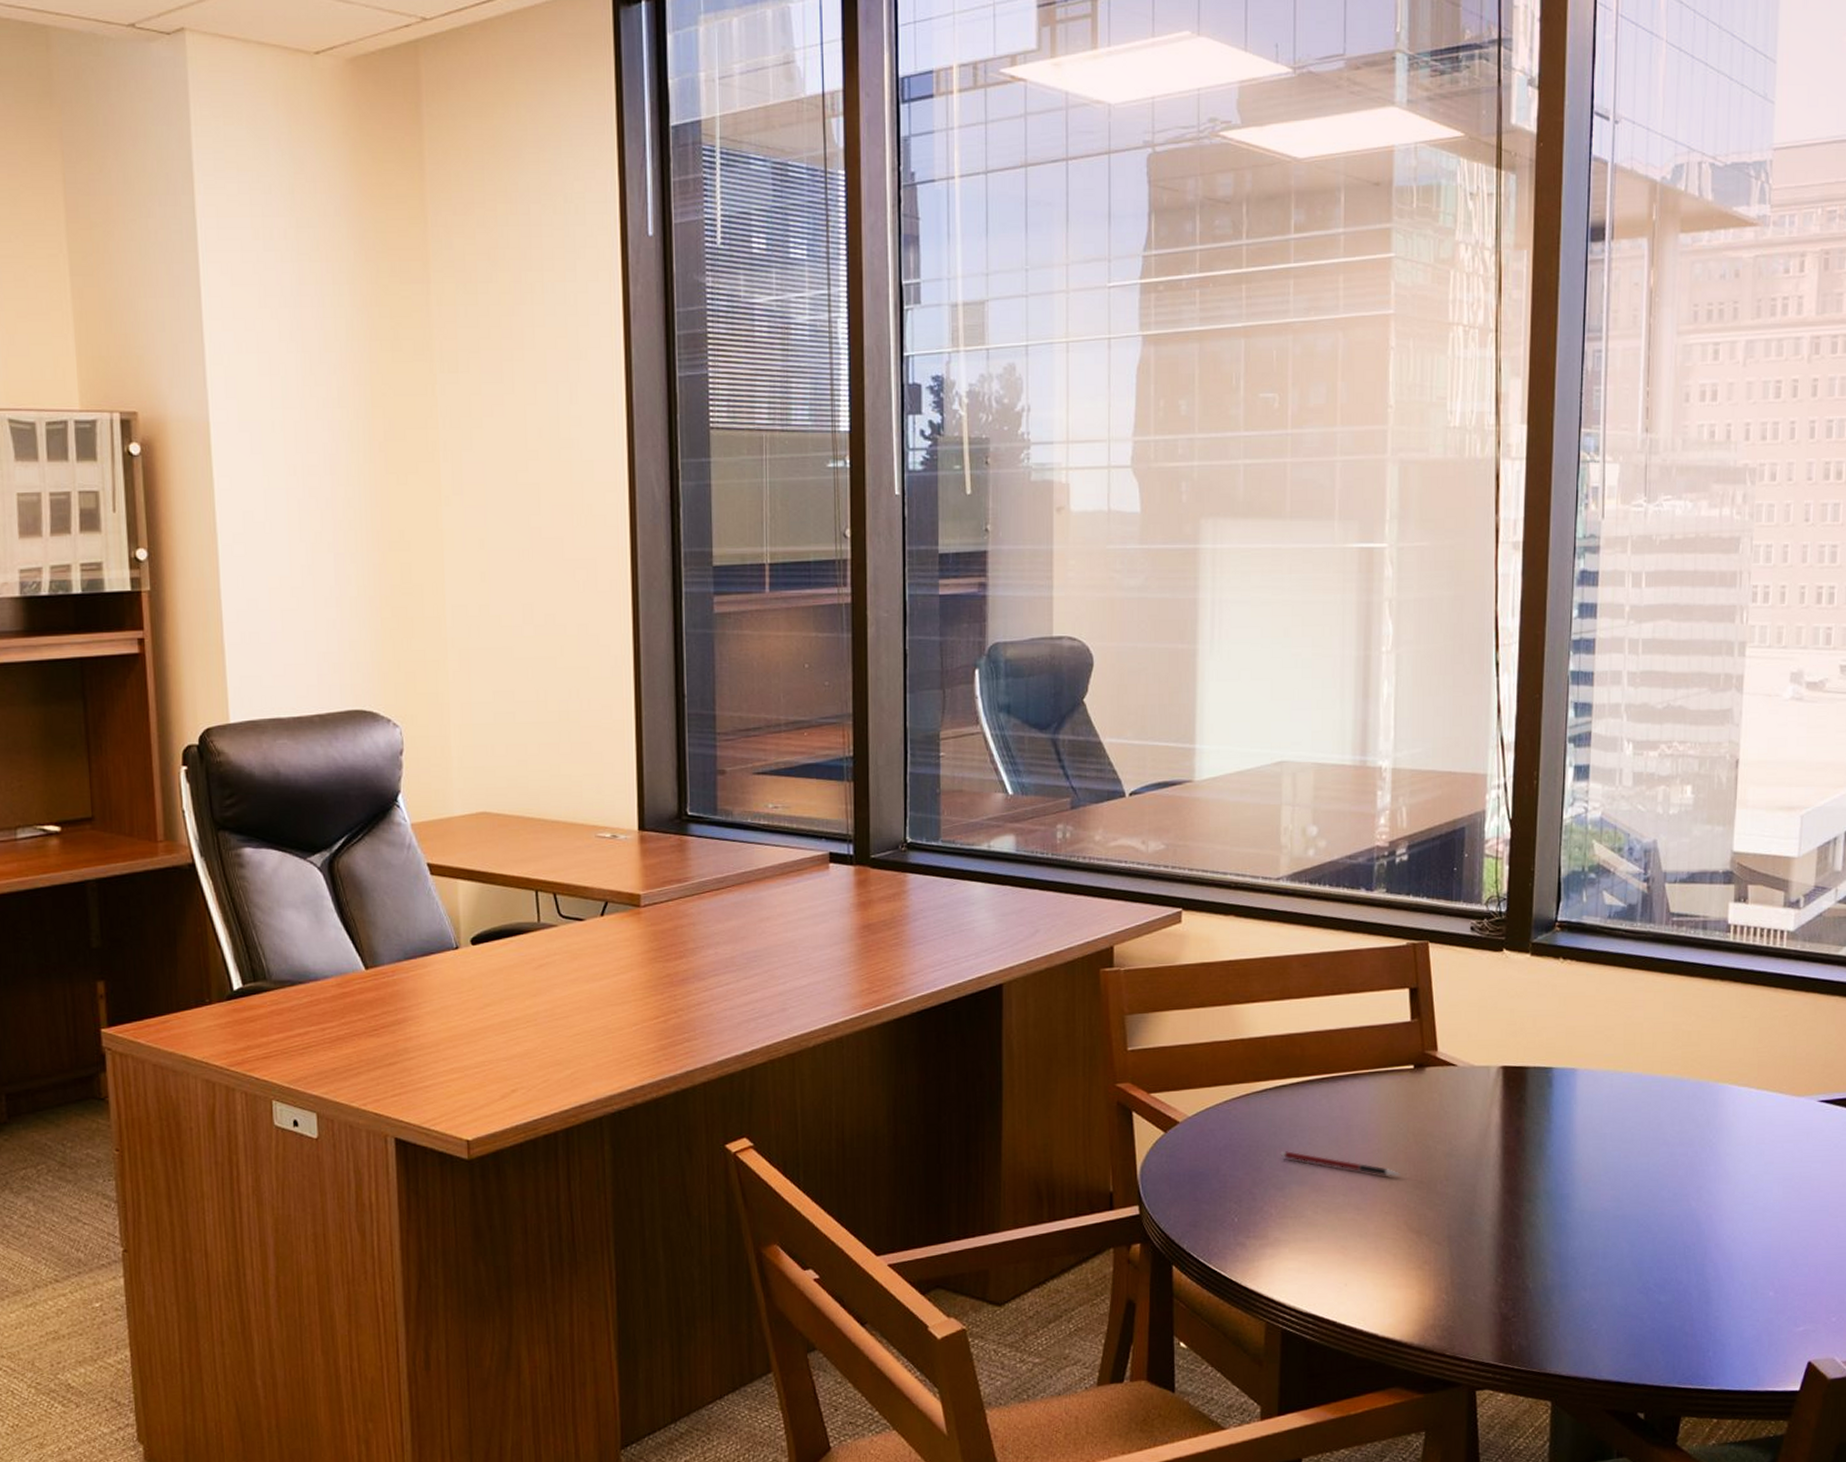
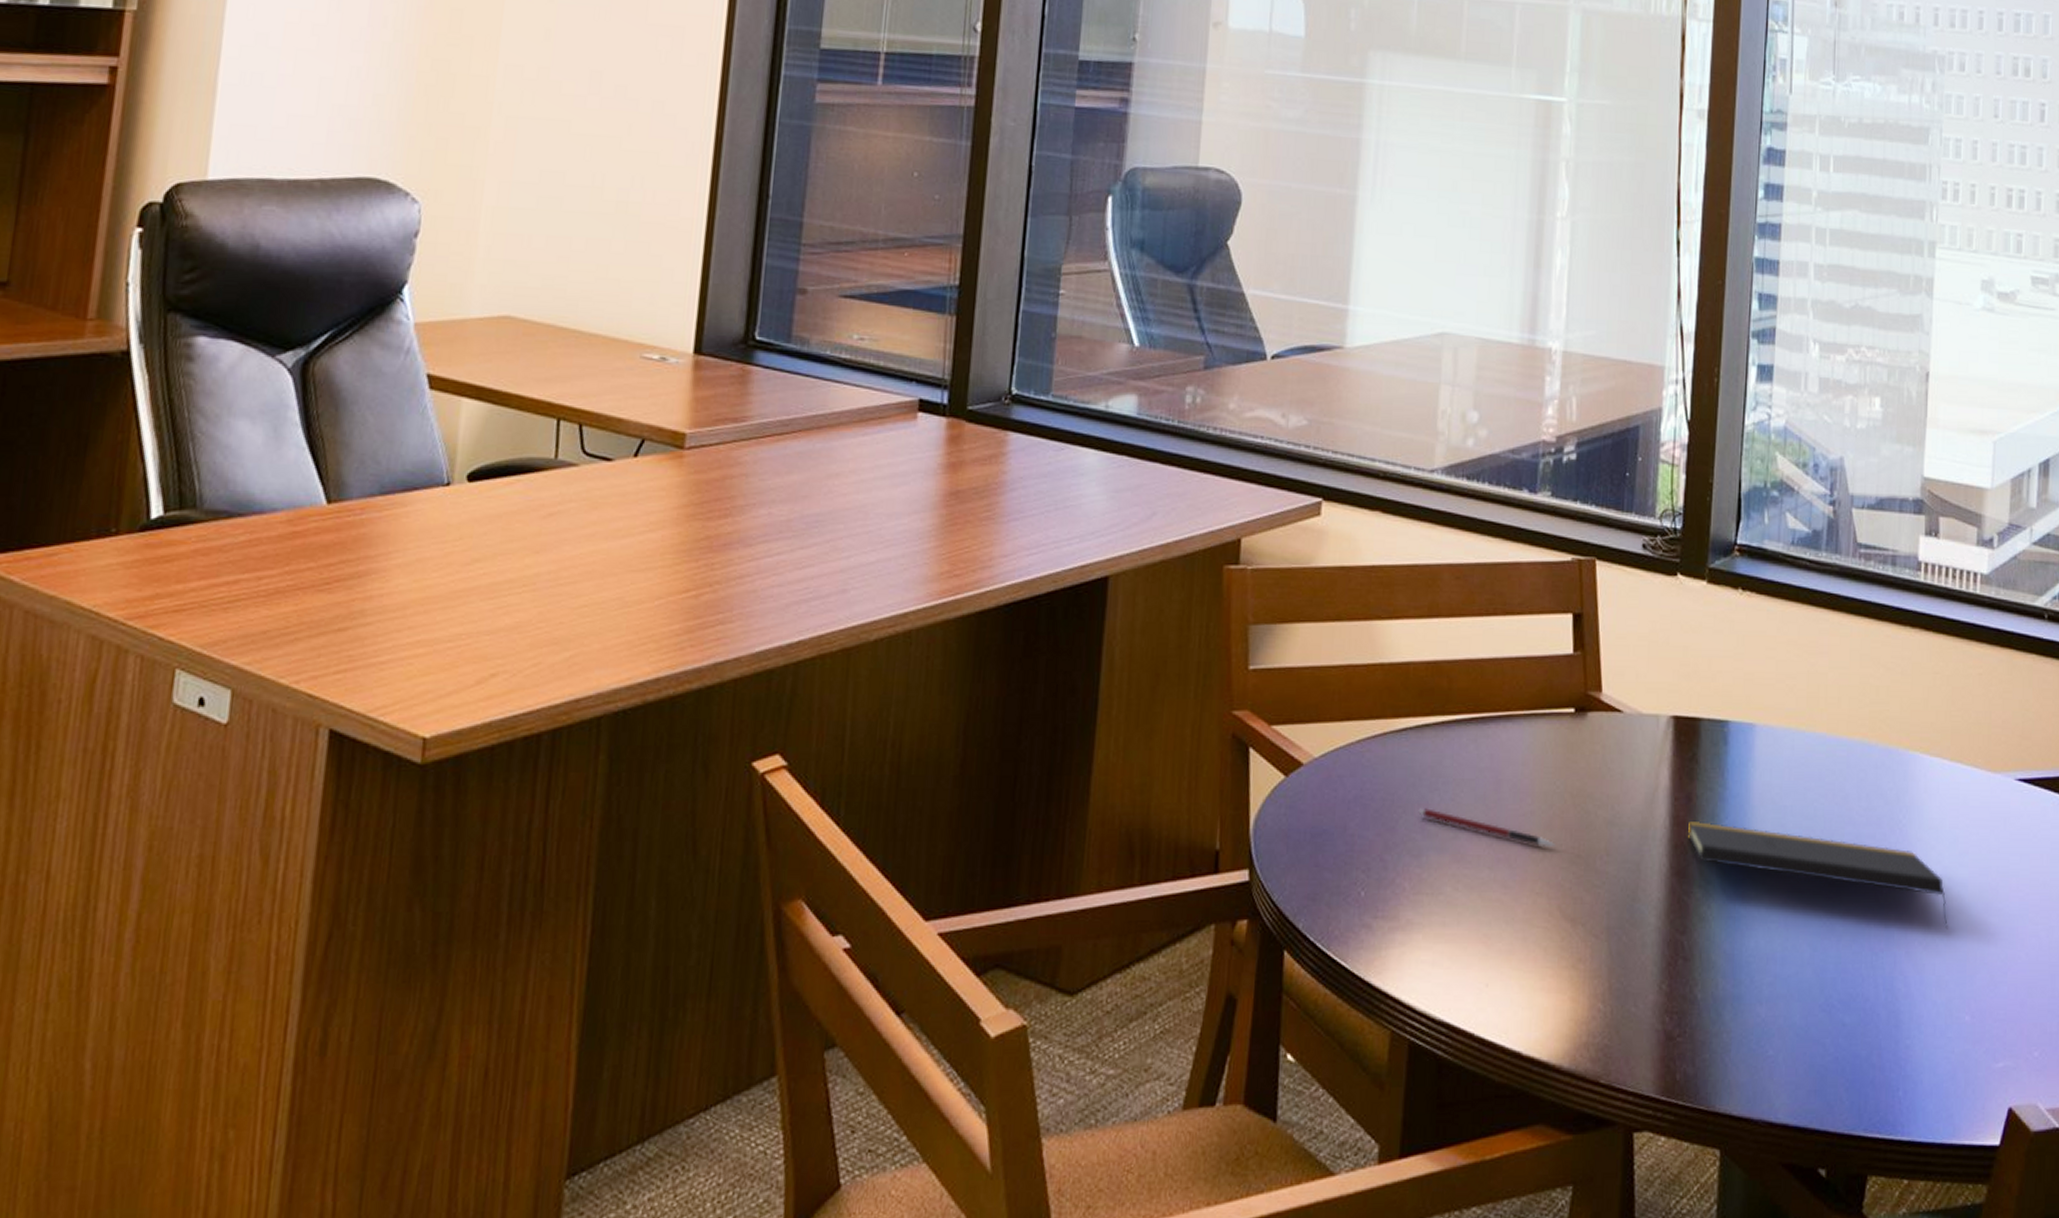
notepad: none [1518,1149,1754,1225] -> present [1688,820,1948,930]

